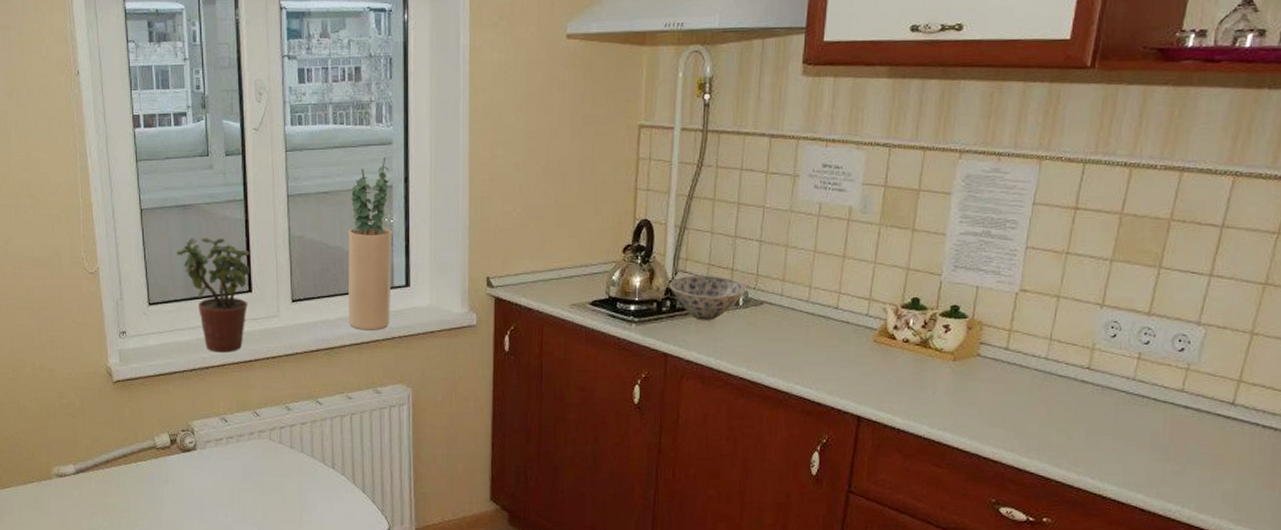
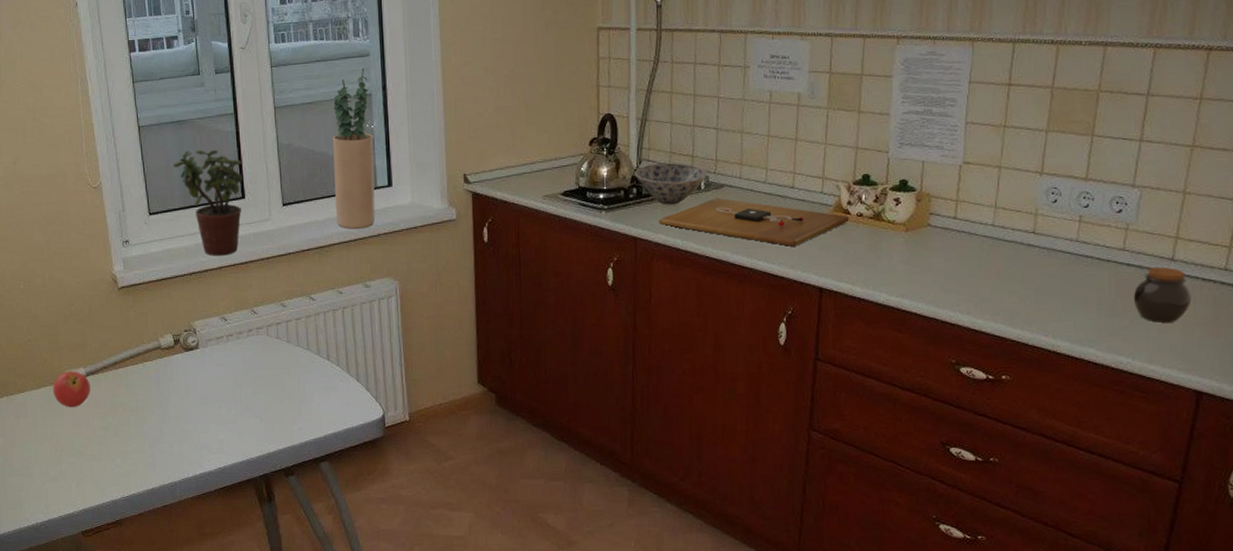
fruit: none [40,467,80,507] -> present [53,371,91,408]
cutting board: none [692,315,895,371] -> present [658,197,850,246]
jar: none [1188,410,1250,470] -> present [1134,266,1192,323]

